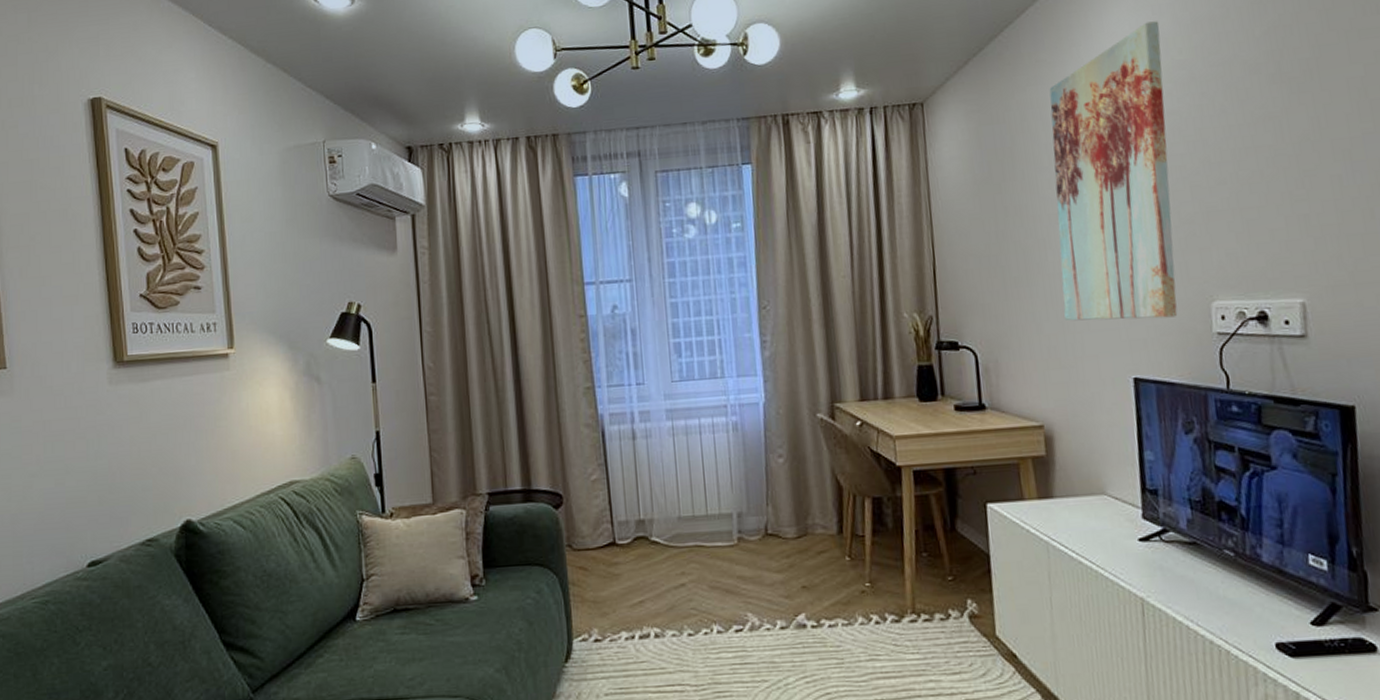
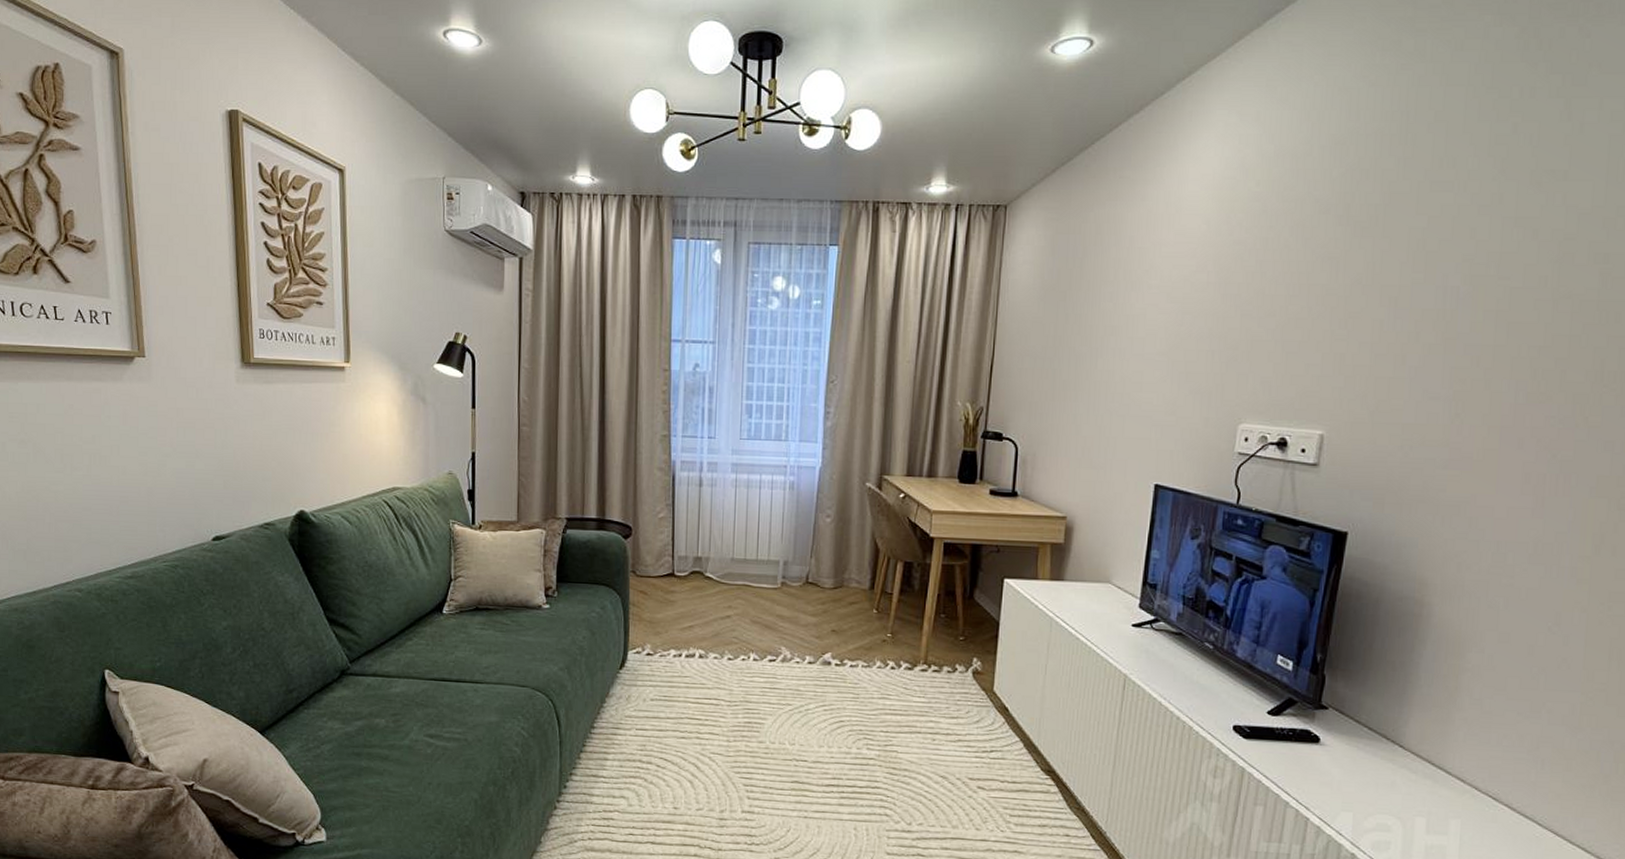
wall art: present [1049,21,1178,321] -> none [1103,151,1244,434]

